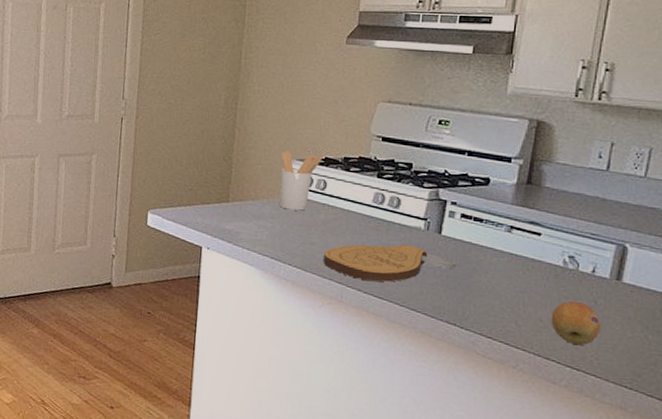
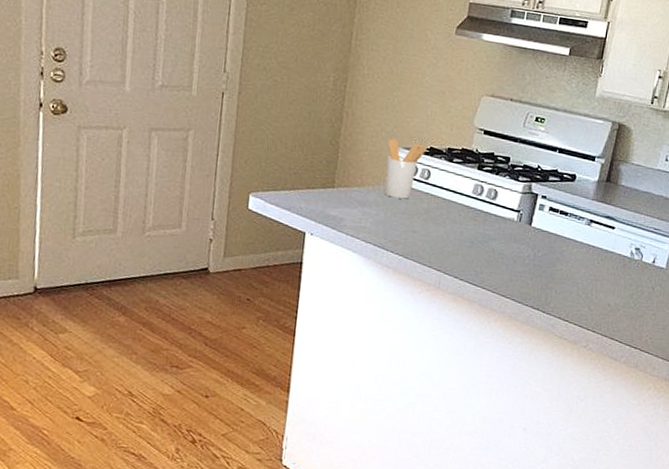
cutting board: present [323,244,457,282] -> none [424,233,543,270]
fruit: present [551,301,601,346] -> none [617,287,656,327]

